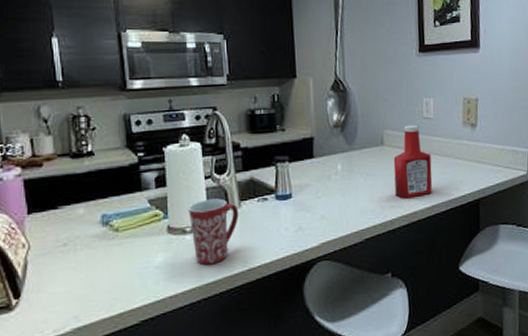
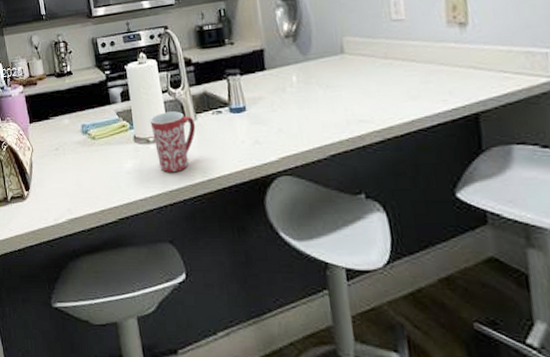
ketchup bottle: present [393,124,433,199] -> none [357,28,411,112]

